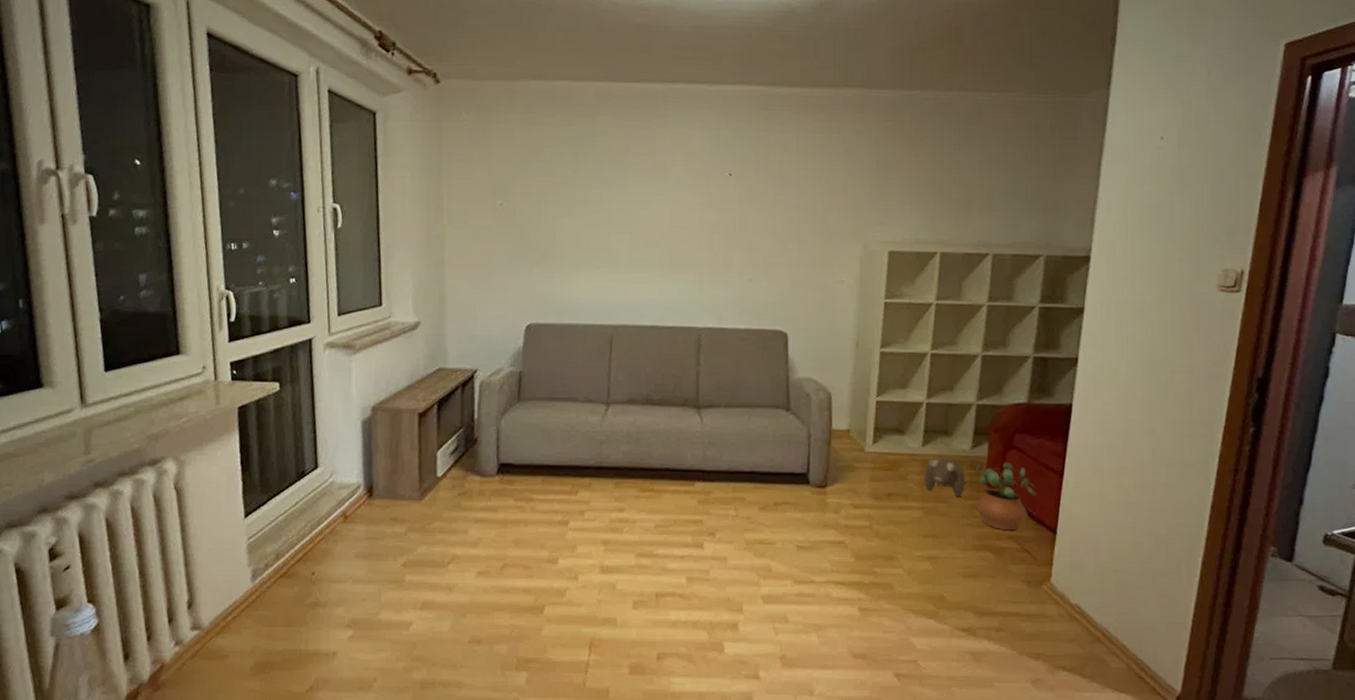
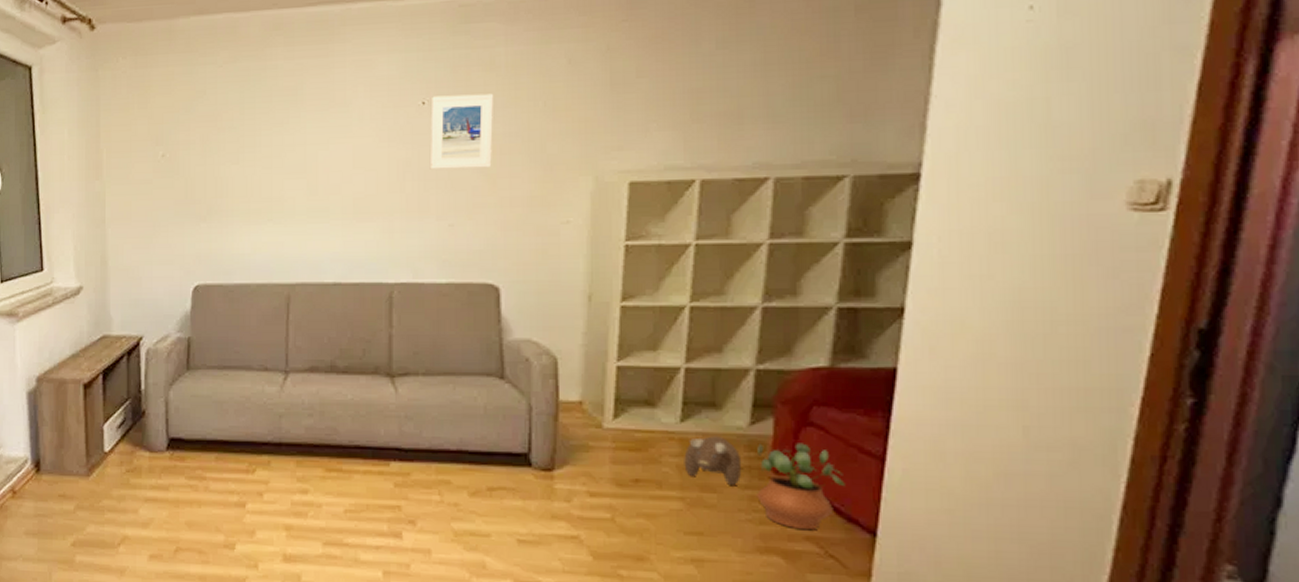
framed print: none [734,169,787,233] -> present [429,93,494,170]

